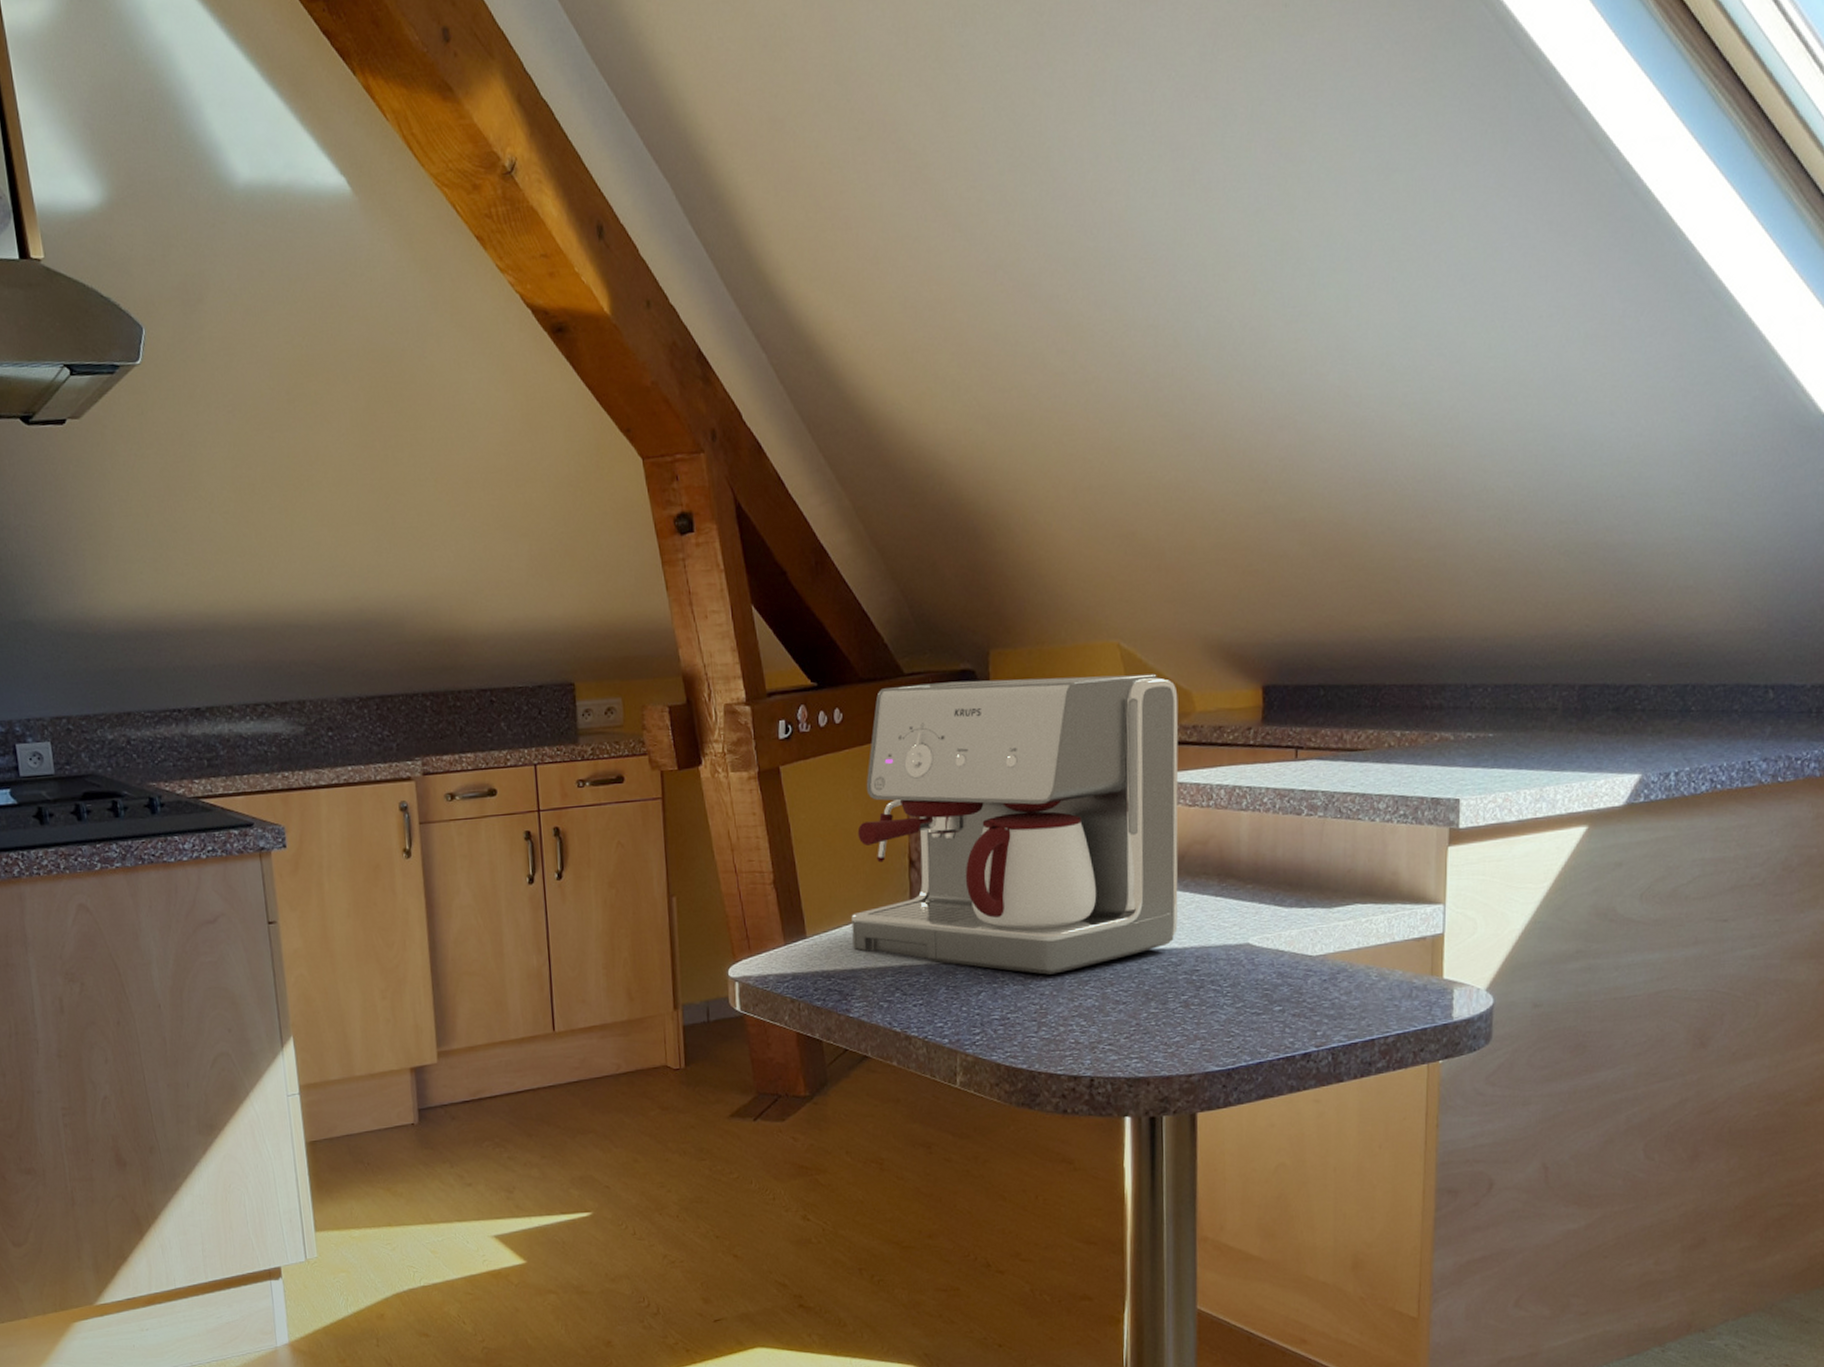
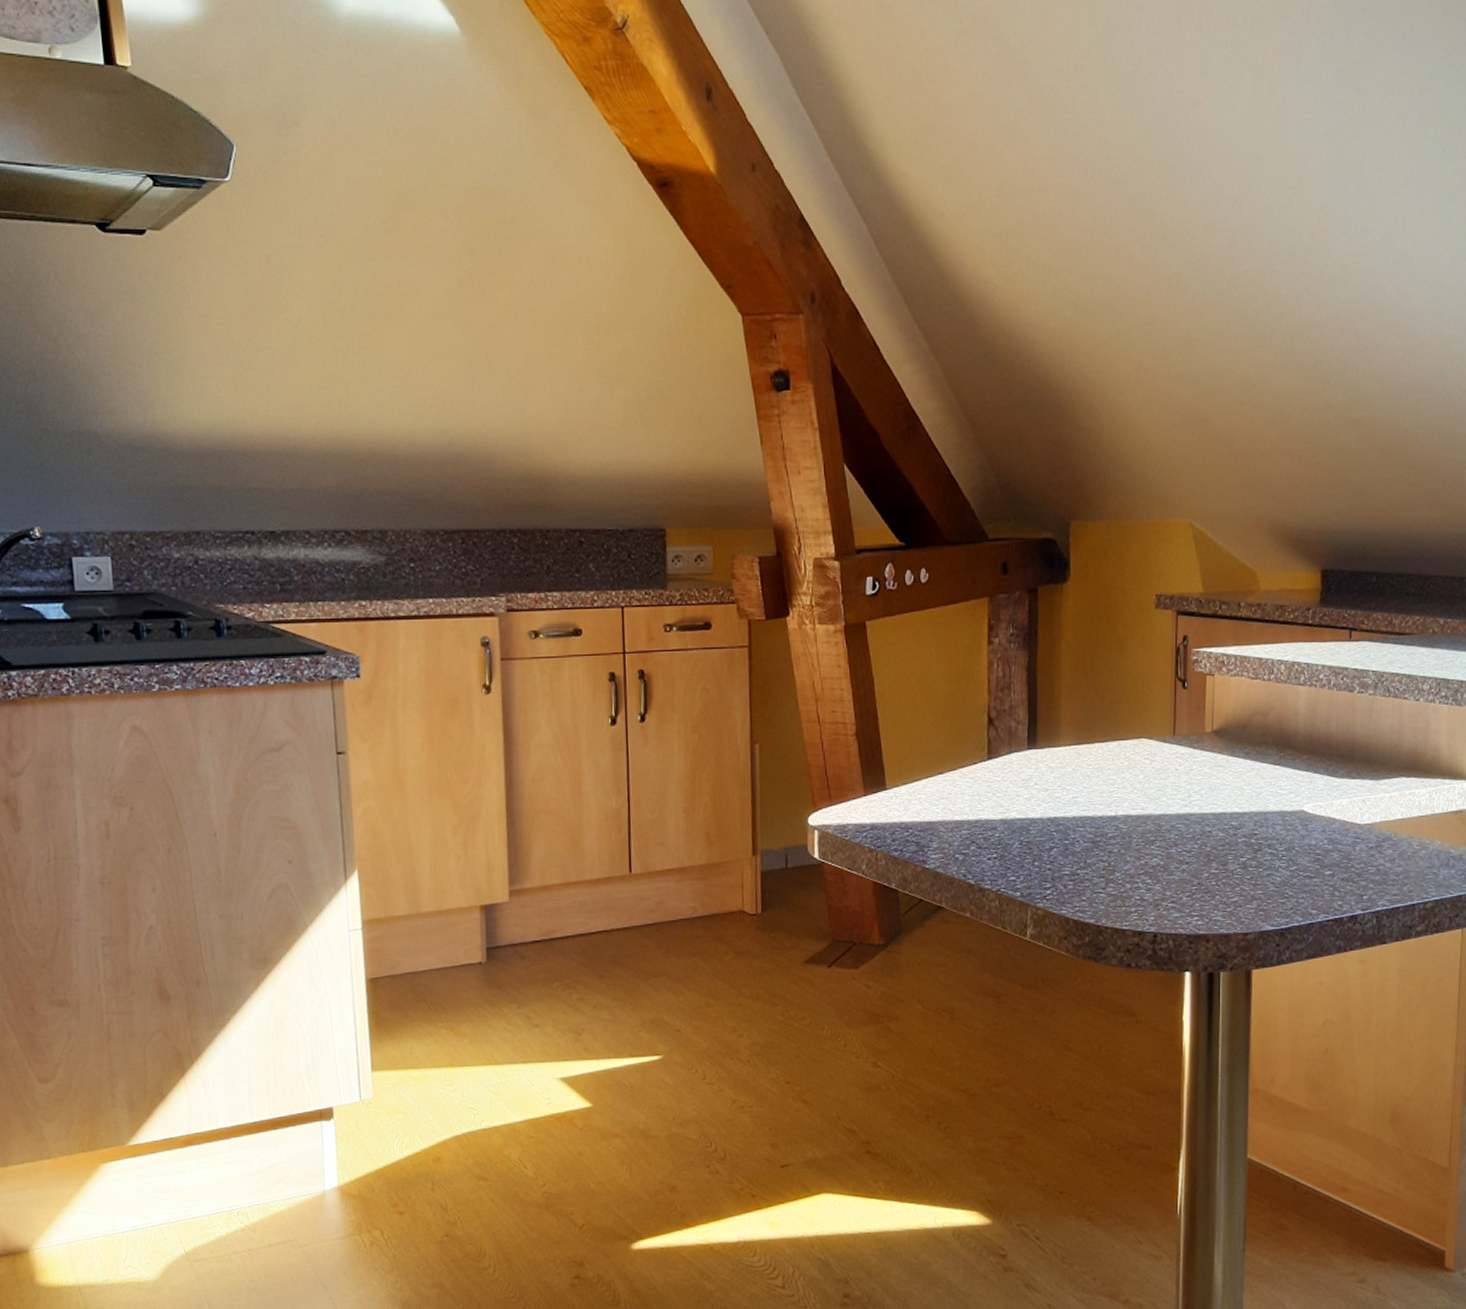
coffee maker: present [851,674,1179,975] -> none [930,549,1244,833]

